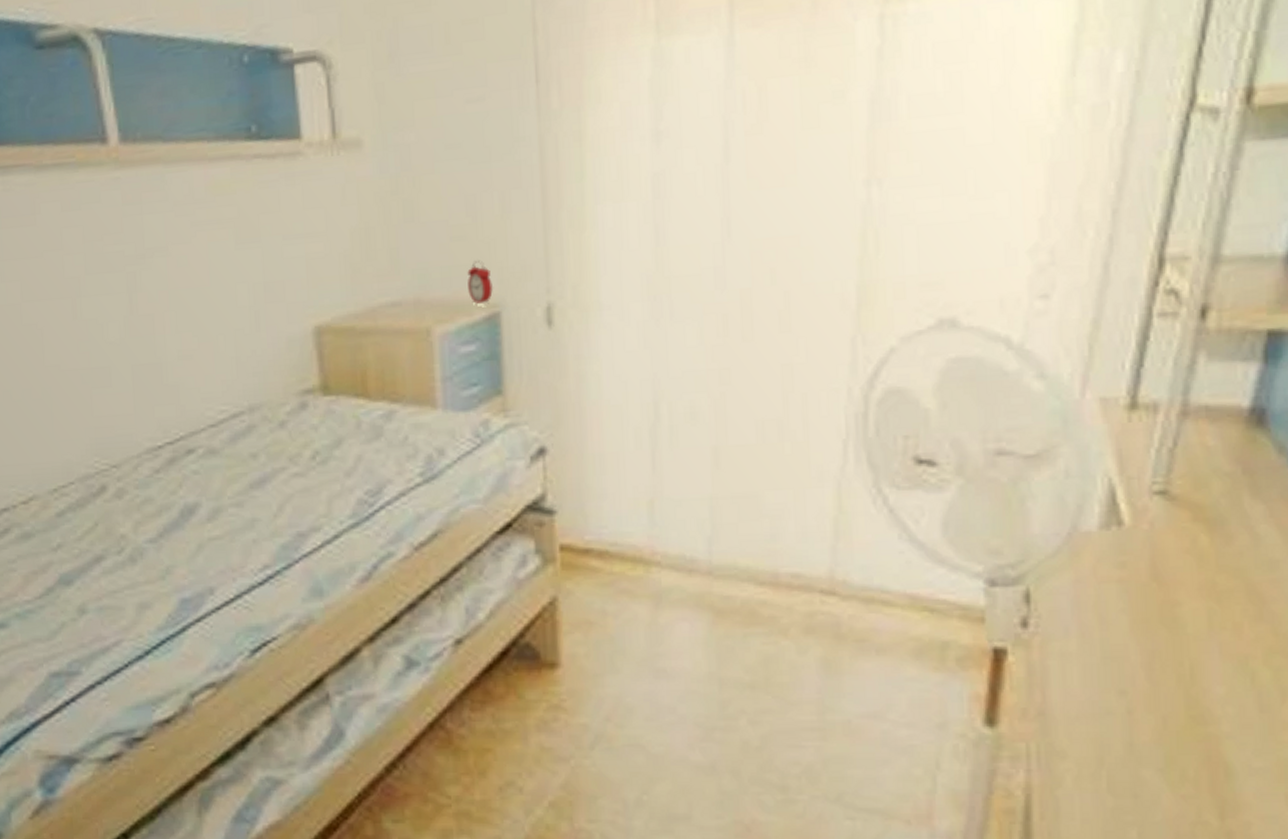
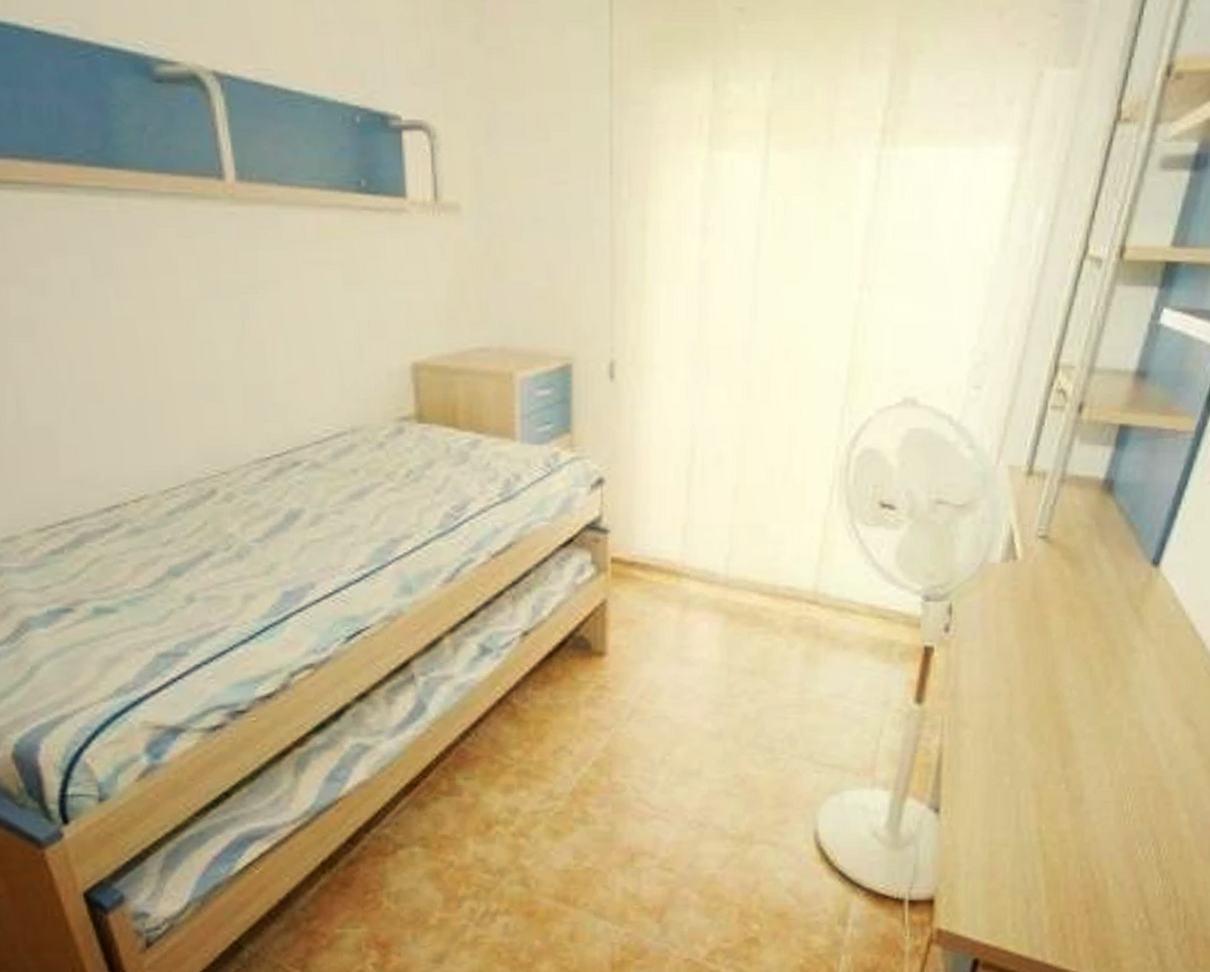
alarm clock: present [467,260,493,305] -> none [546,319,566,357]

